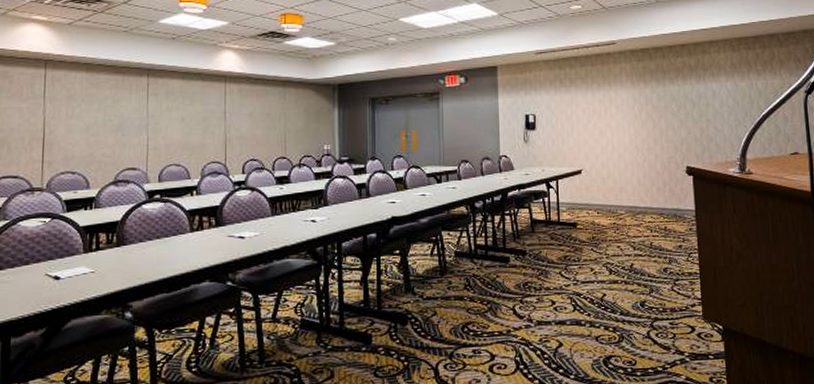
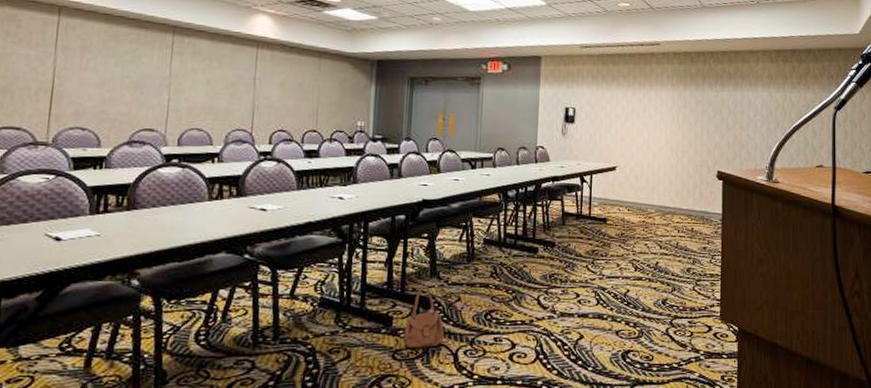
handbag: none [383,301,423,366] -> present [402,285,444,349]

